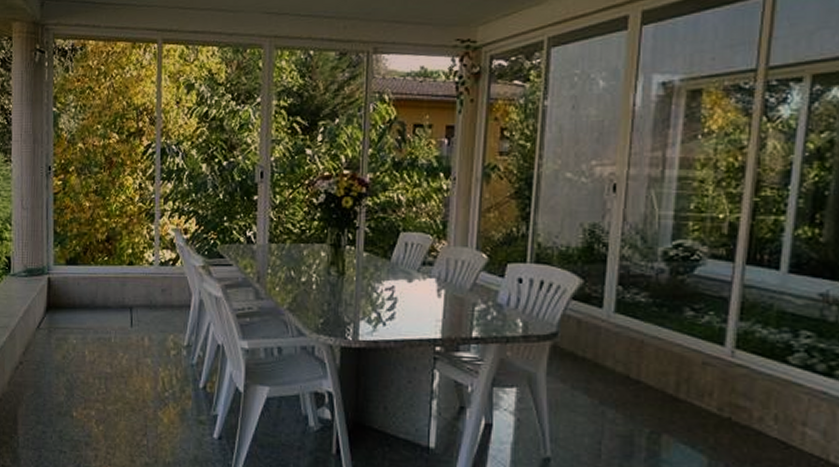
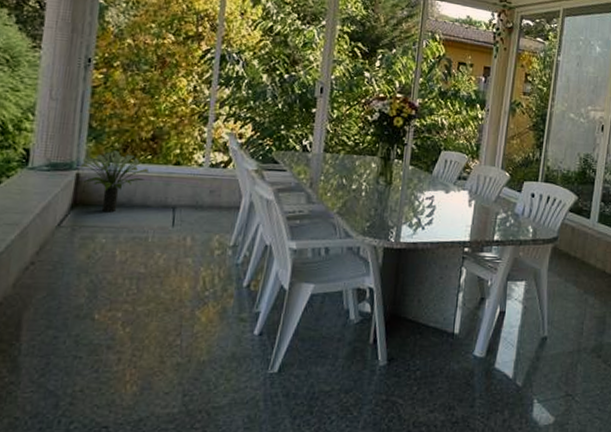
potted plant: none [50,254,106,314] -> present [79,150,149,213]

